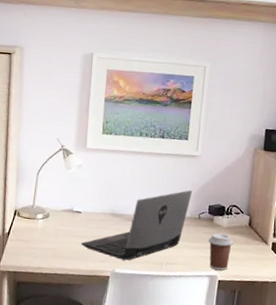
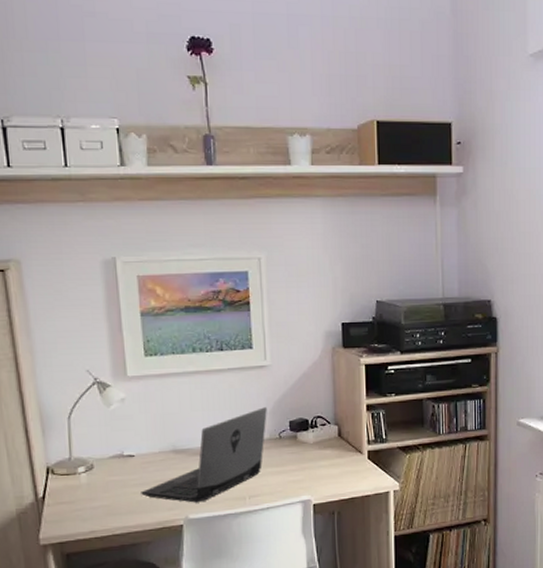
coffee cup: present [208,233,234,271] -> none [295,450,324,493]

